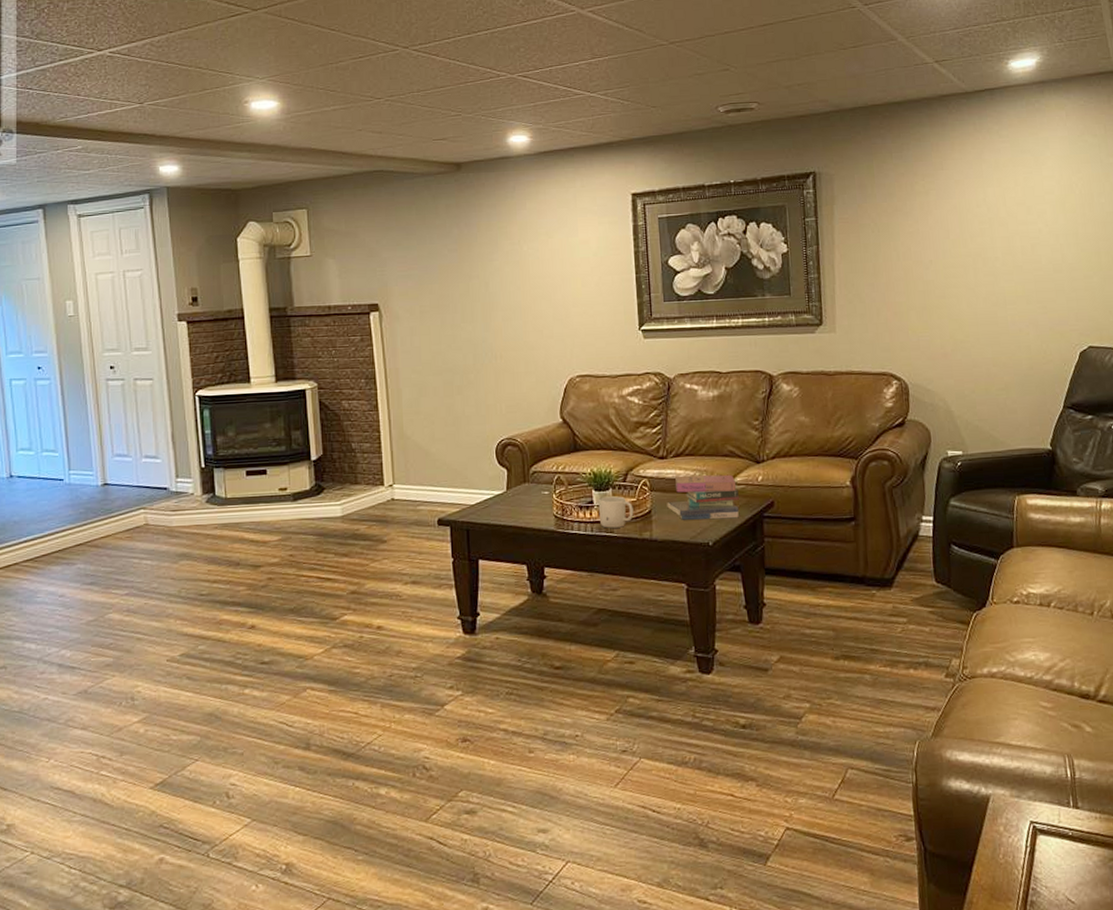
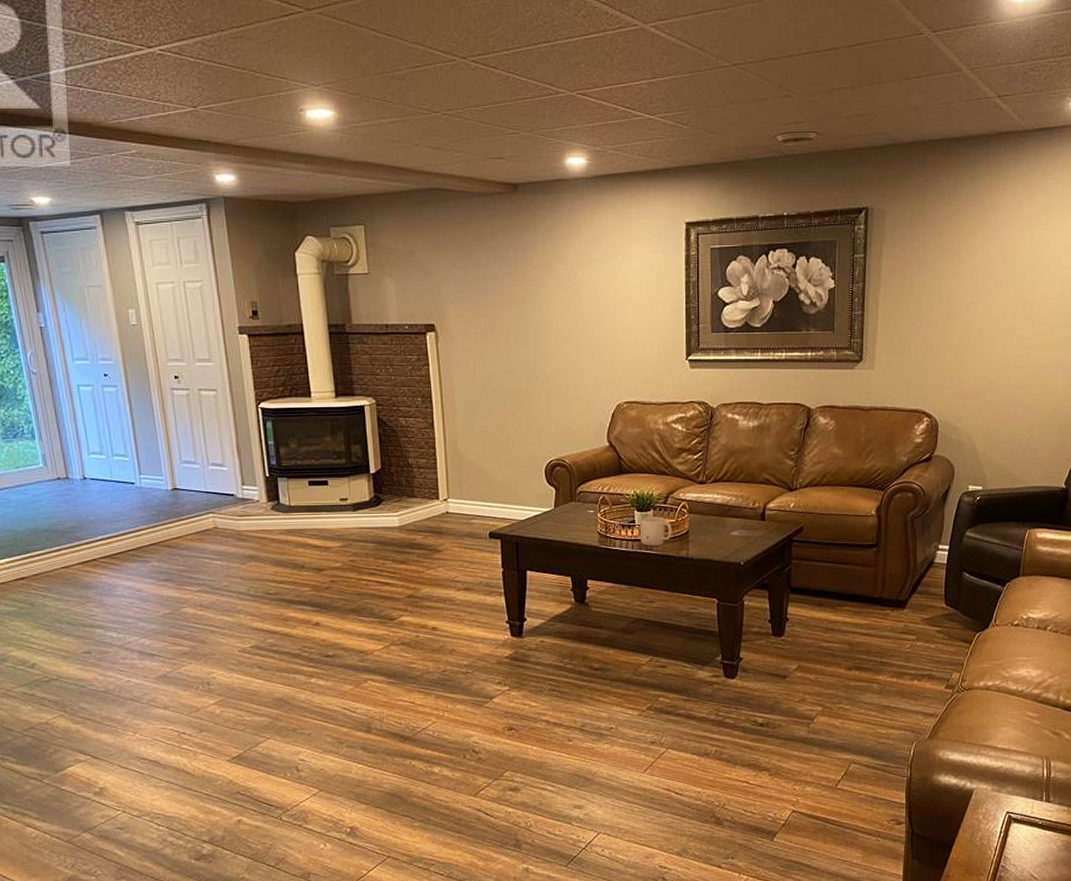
books: present [667,474,740,520] -> none [703,500,772,542]

